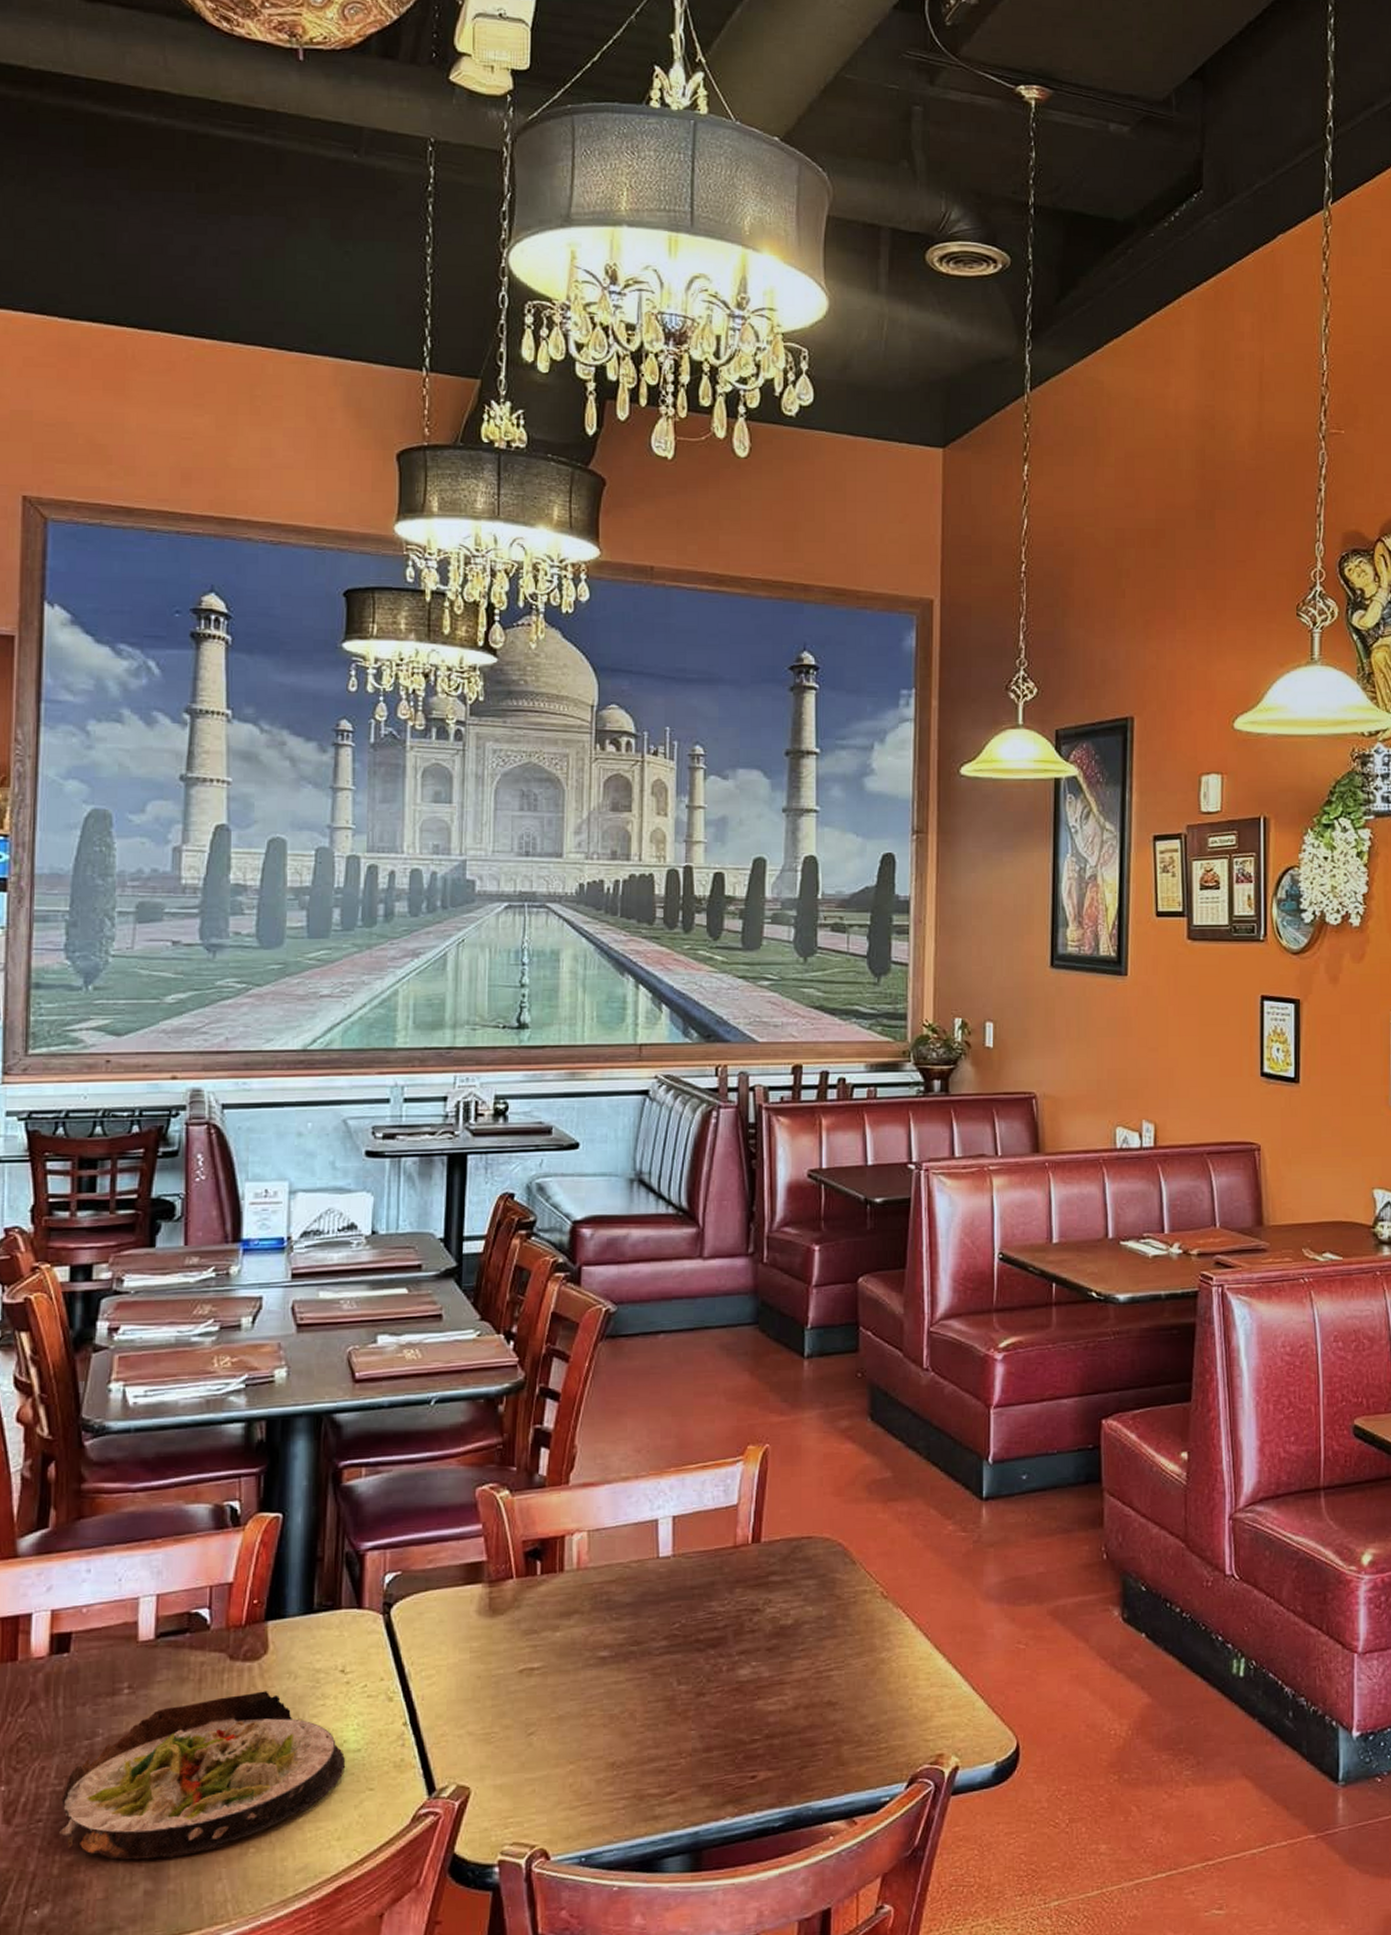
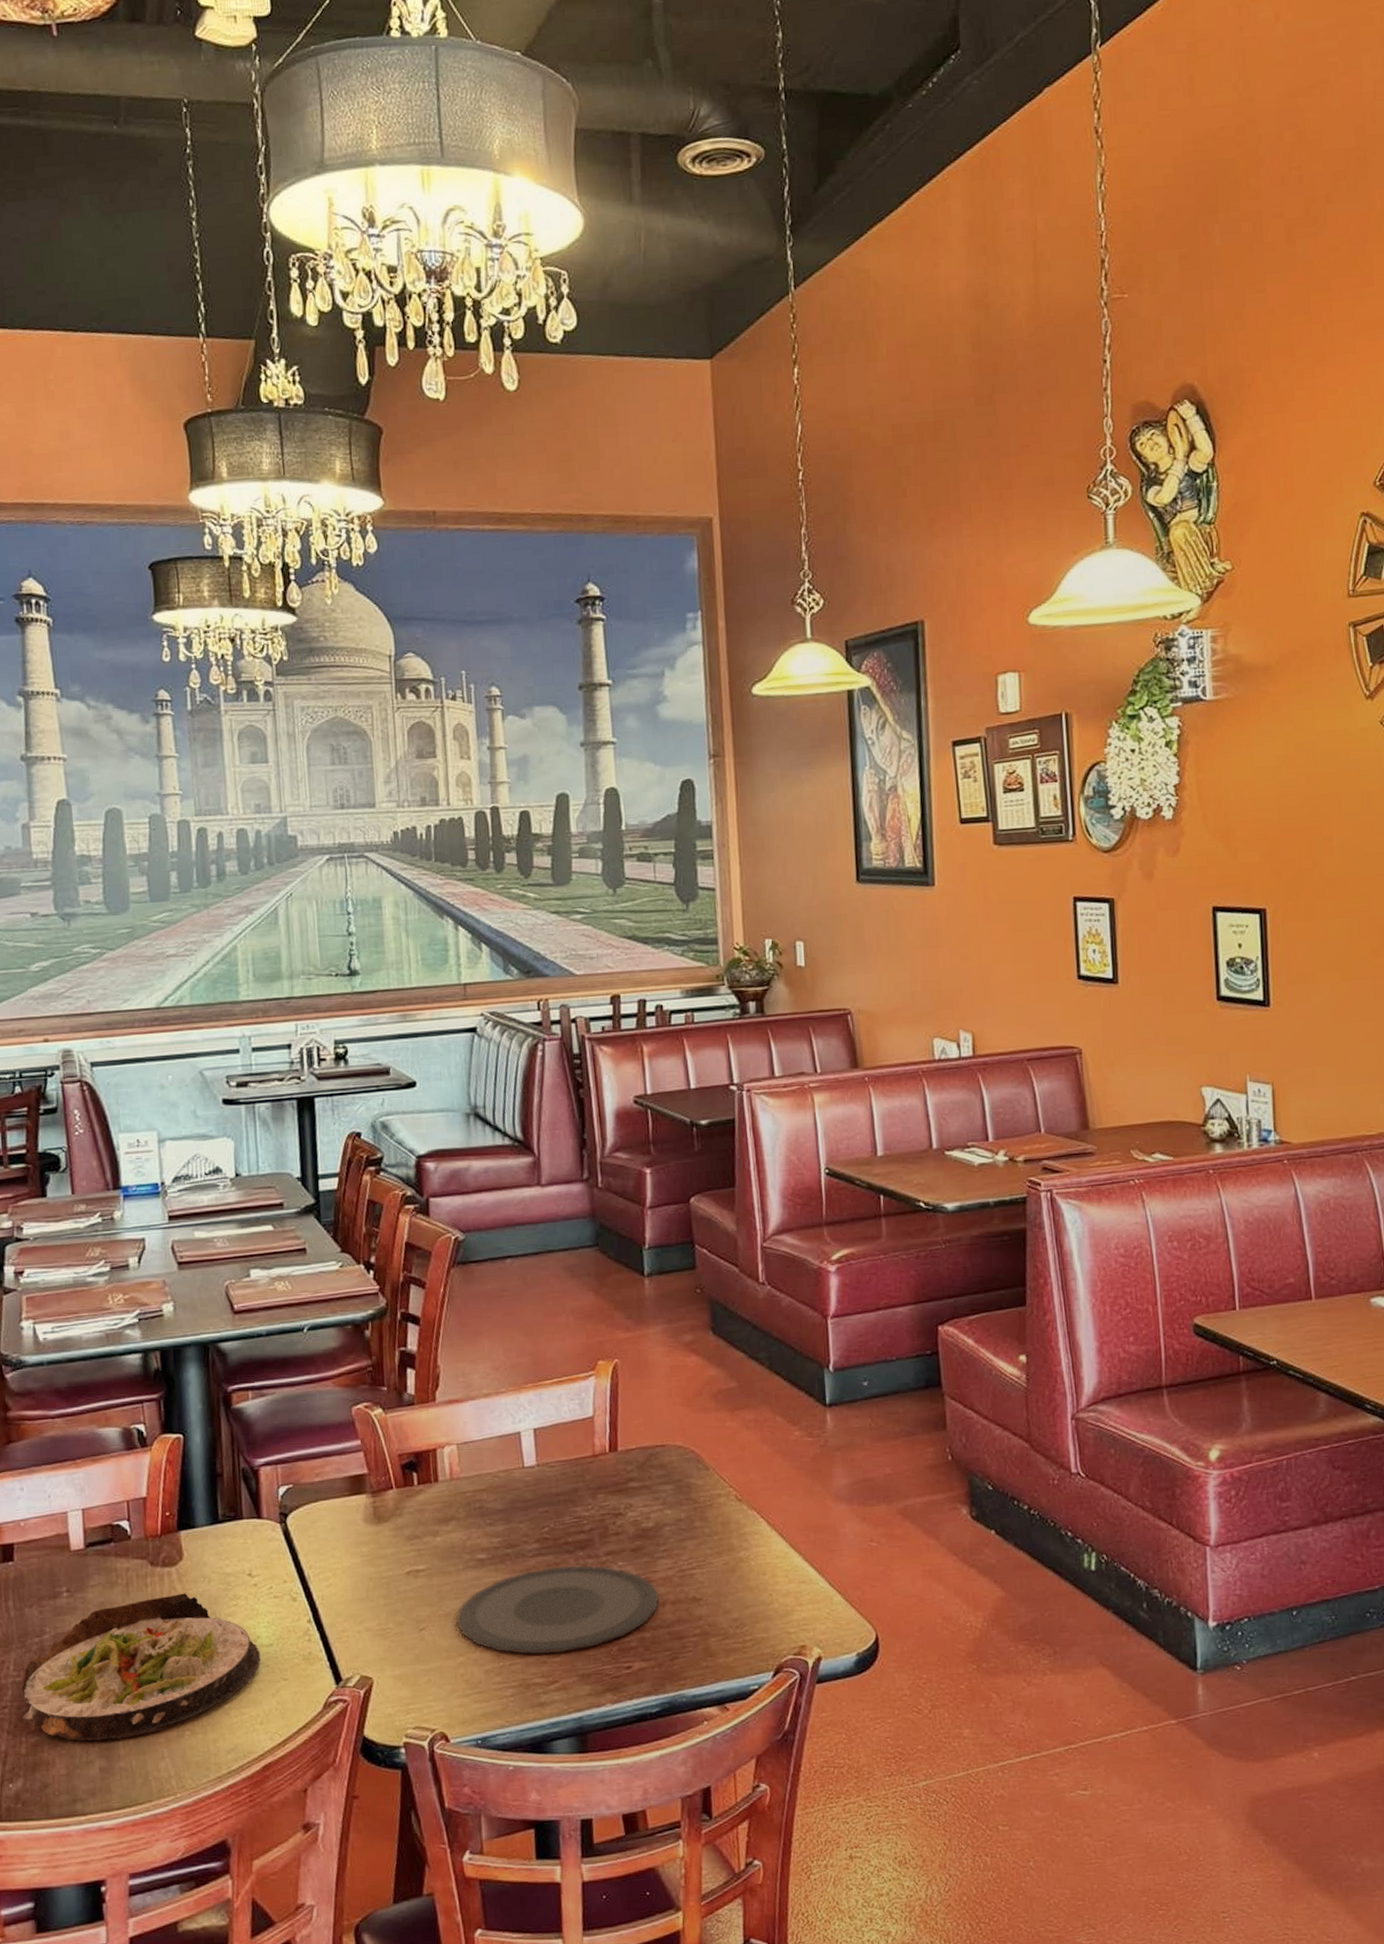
plate: none [570,1665,791,1764] -> present [456,1565,659,1655]

